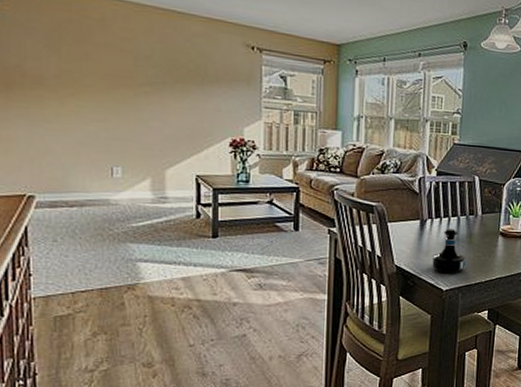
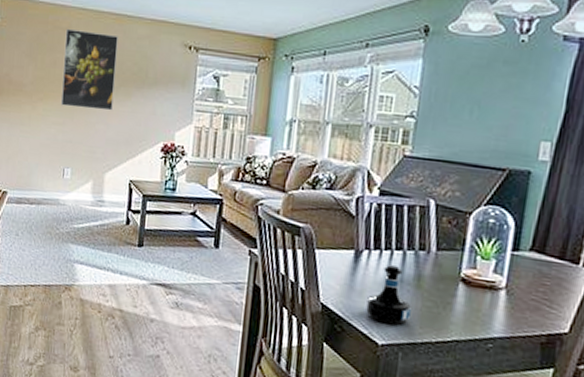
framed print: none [98,20,168,108] -> present [61,29,118,111]

